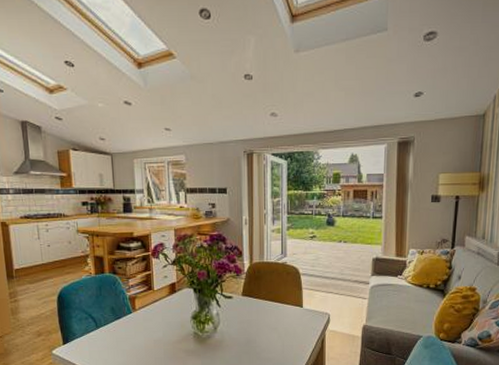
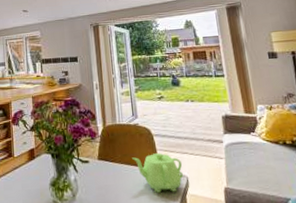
teapot: none [277,292,326,328] -> present [132,153,184,193]

